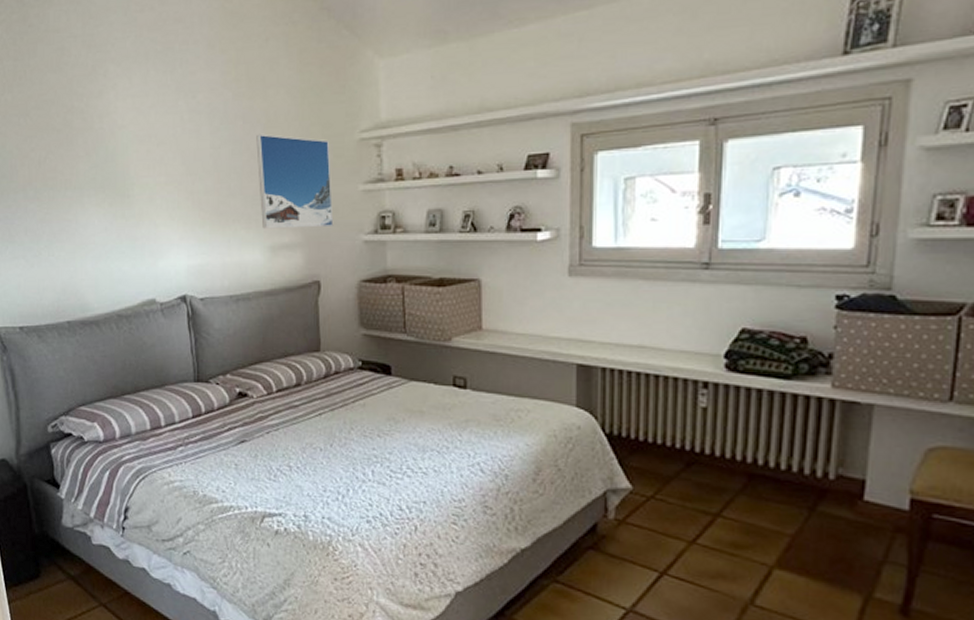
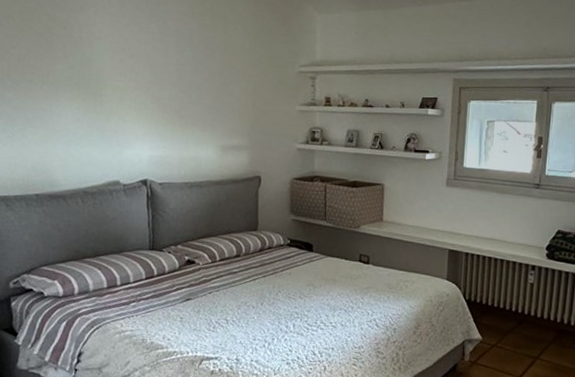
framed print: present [256,134,334,229] -> none [215,58,275,135]

